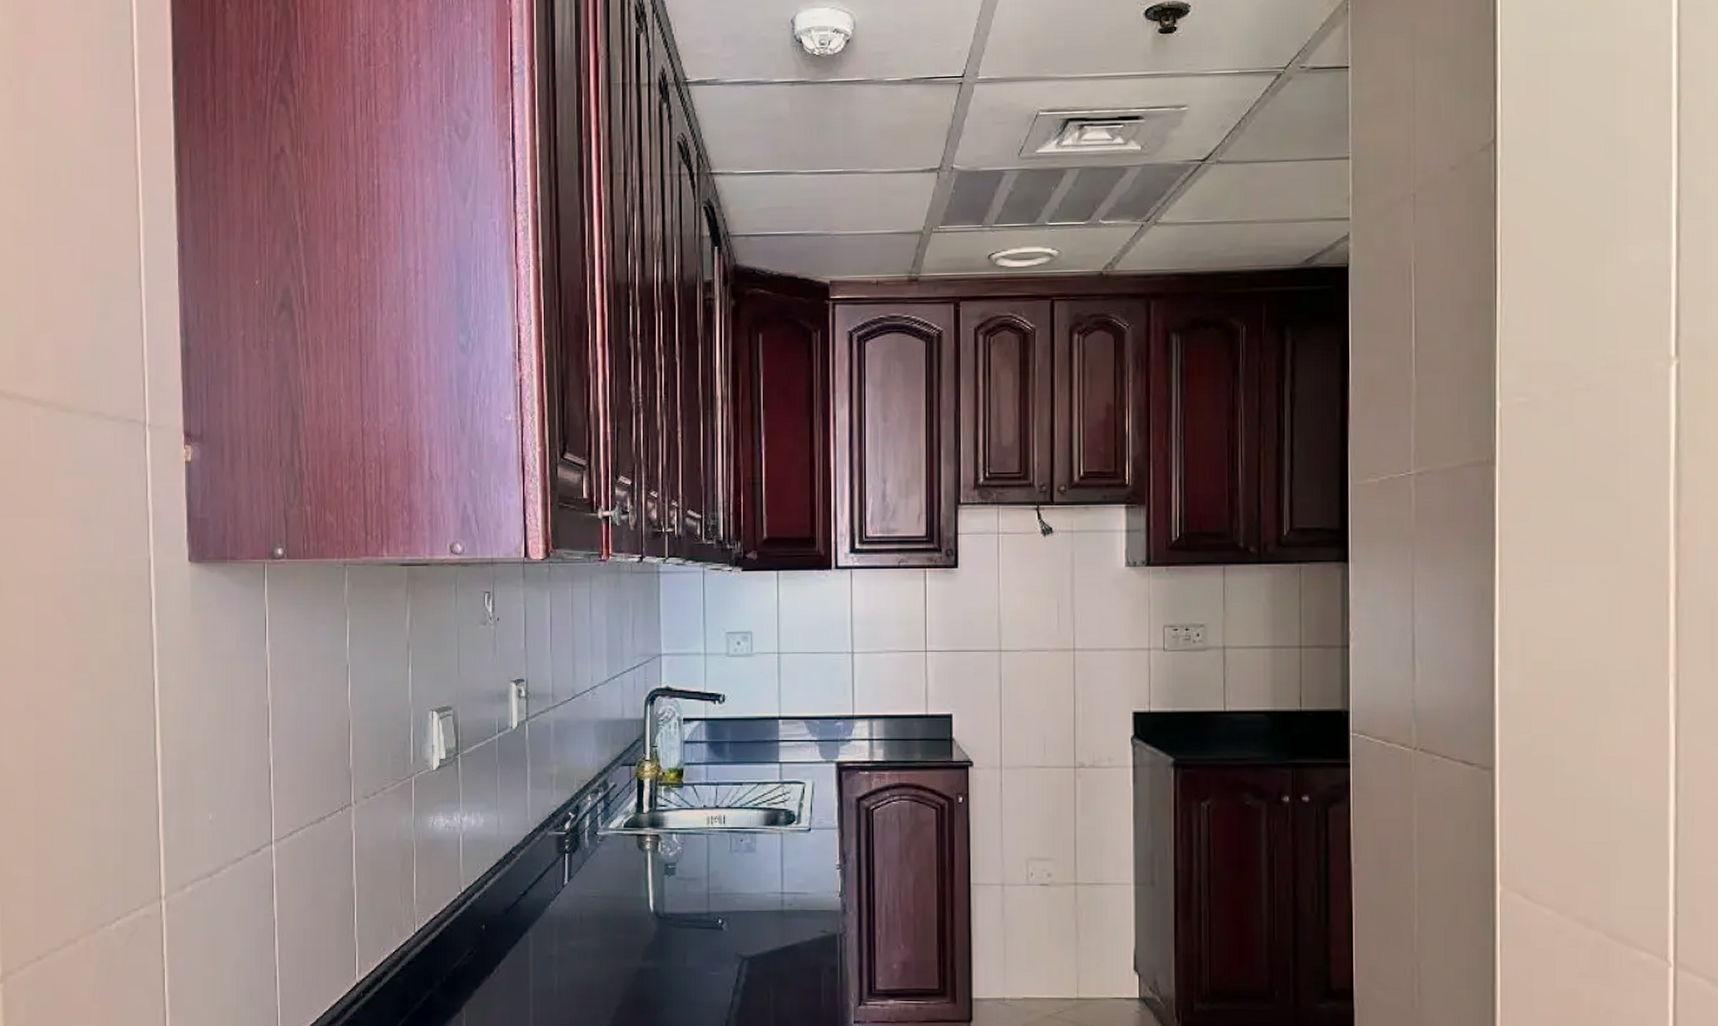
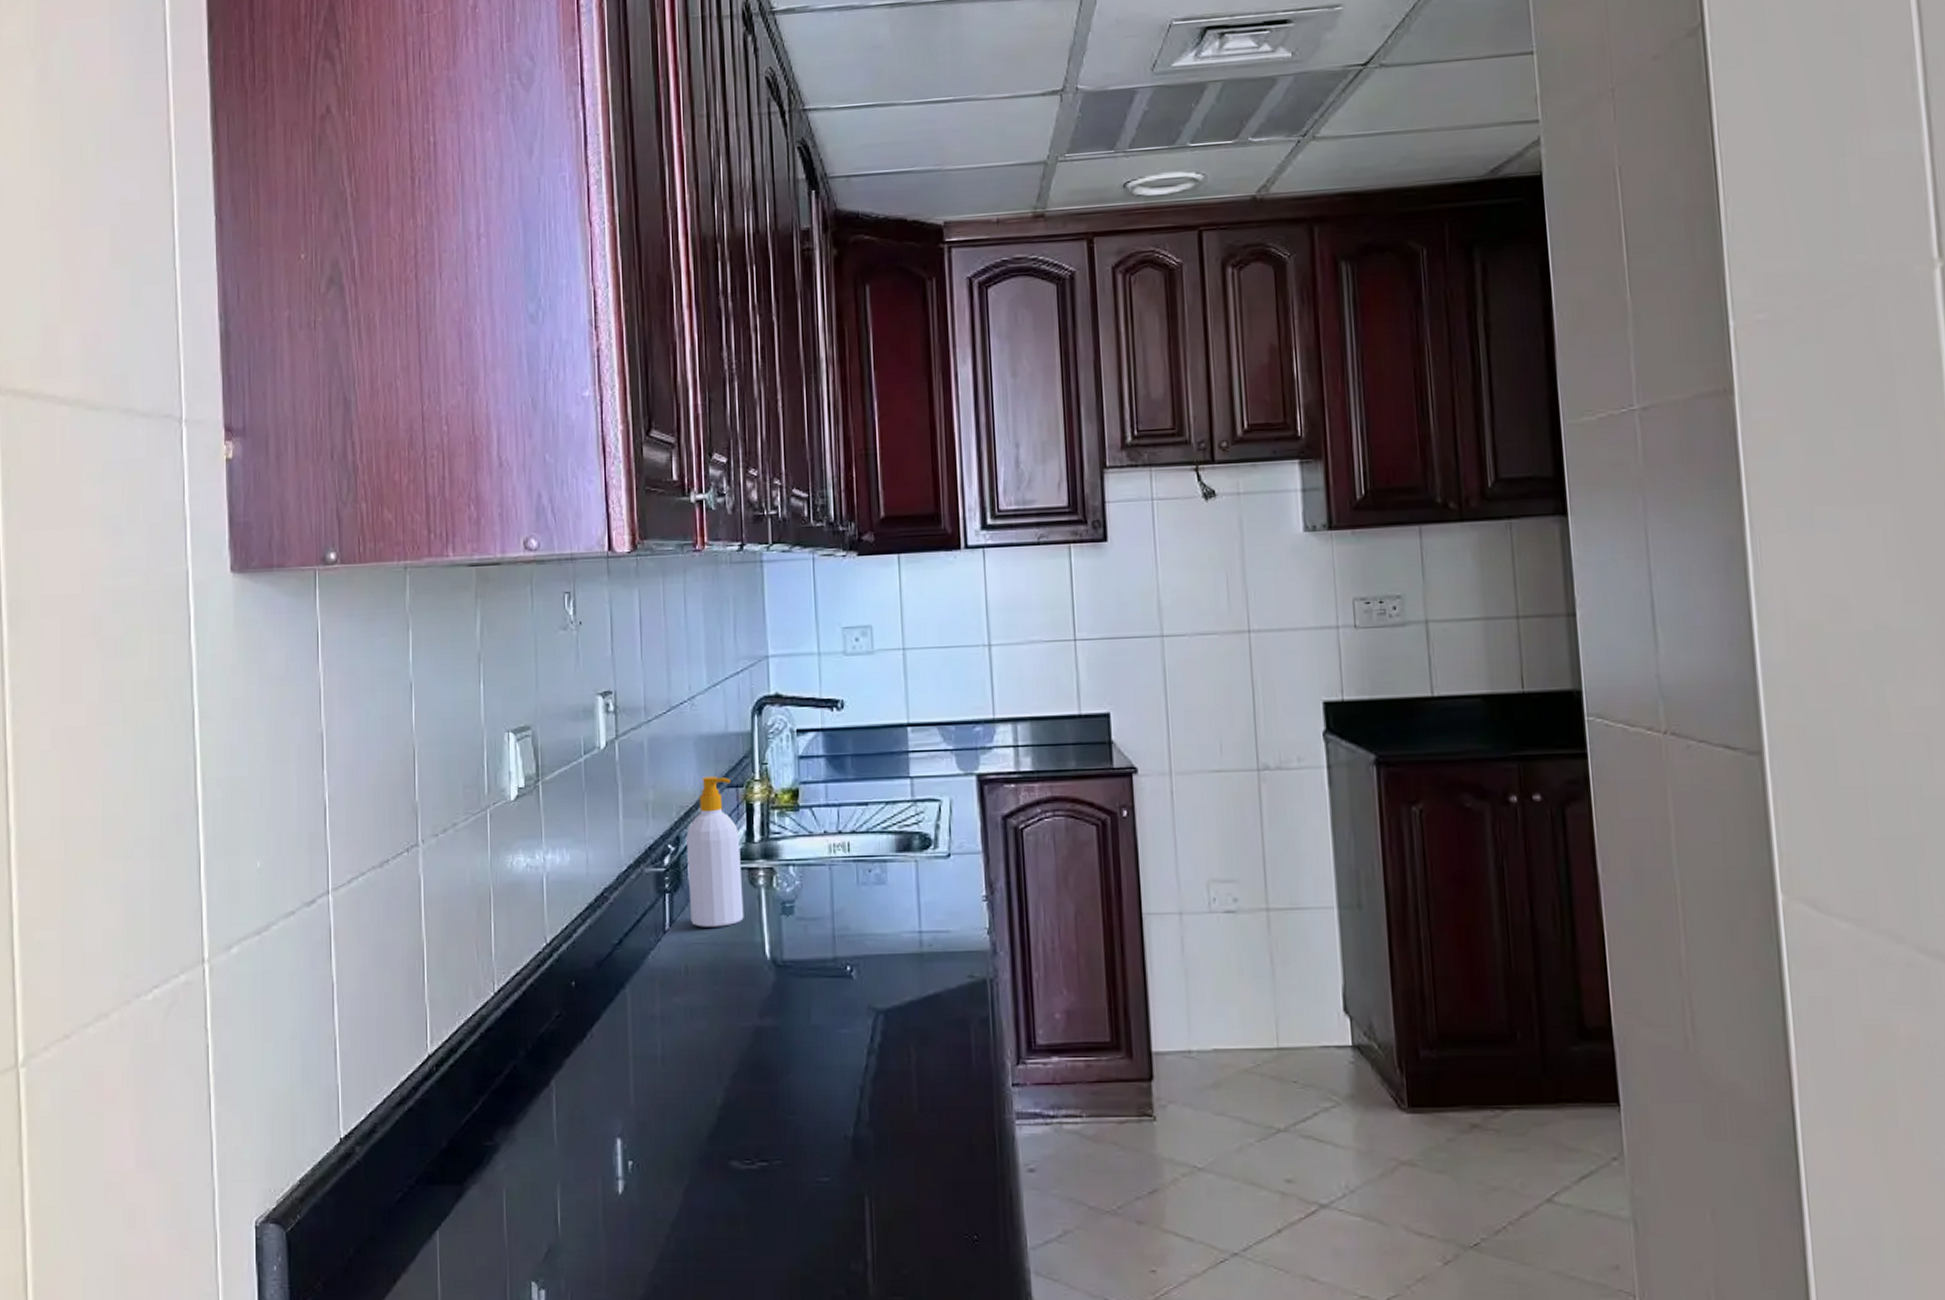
soap bottle: none [585,756,632,883] -> present [686,777,744,927]

